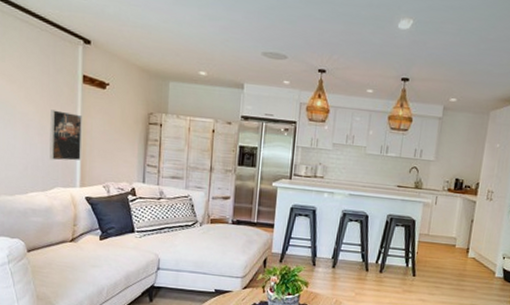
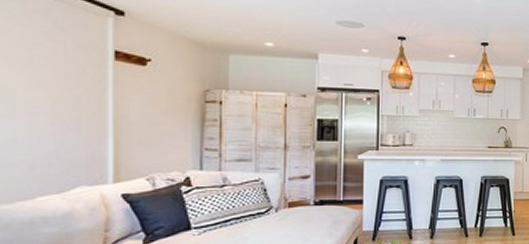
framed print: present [50,110,82,161] -> none [68,93,114,154]

